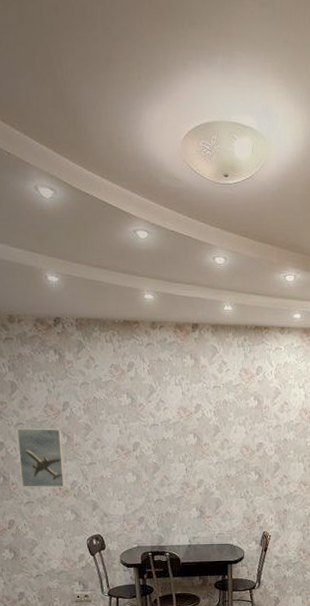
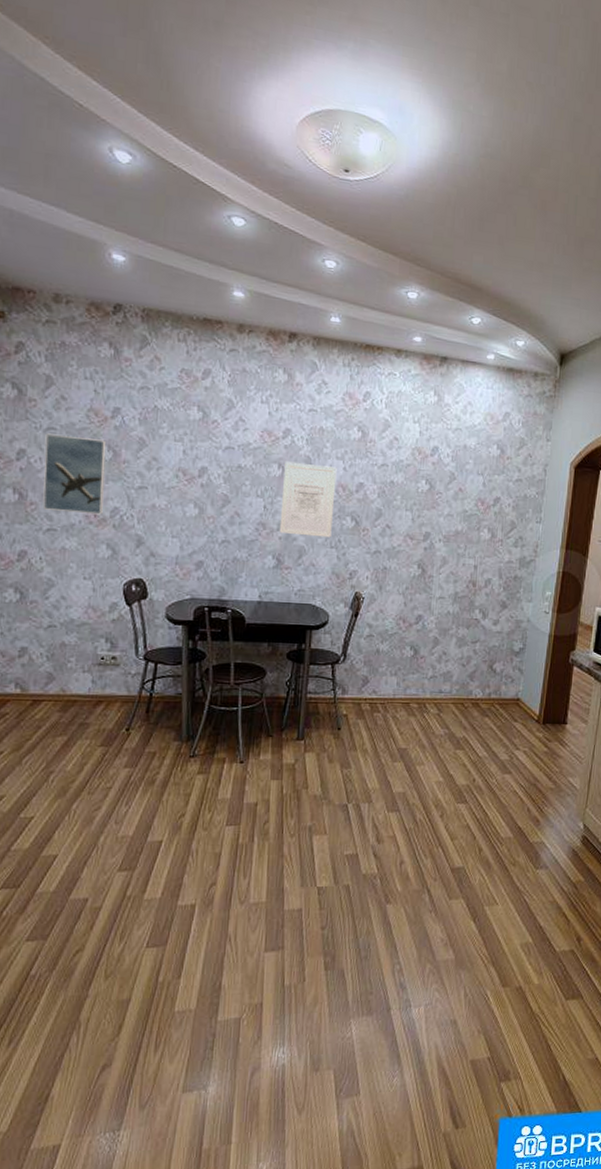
wall art: none [199,431,241,490] -> present [279,461,337,538]

